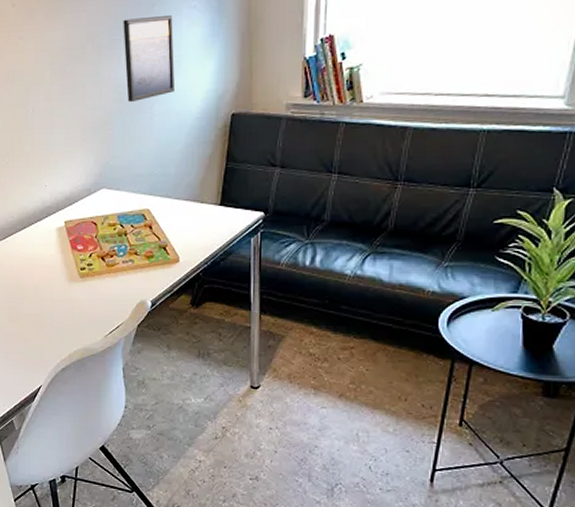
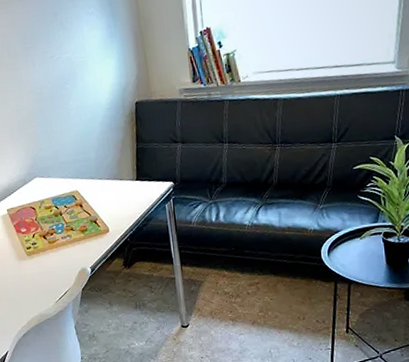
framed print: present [123,15,175,102] -> none [32,22,85,101]

